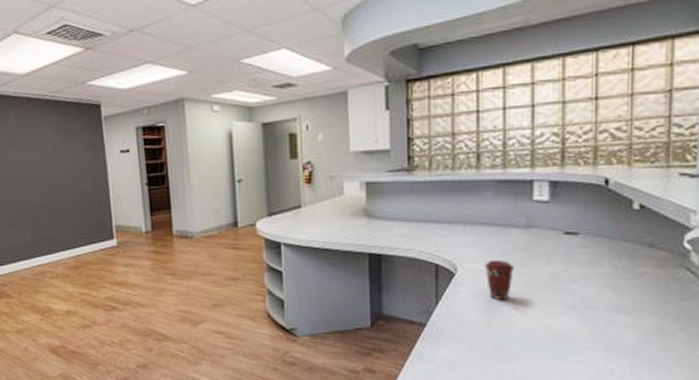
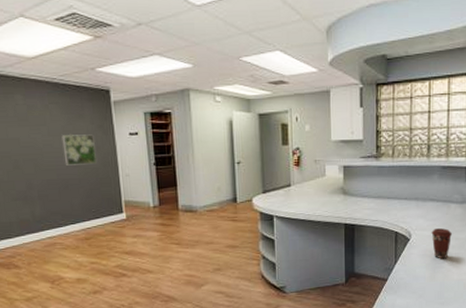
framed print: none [52,153,87,188] -> present [61,134,97,166]

